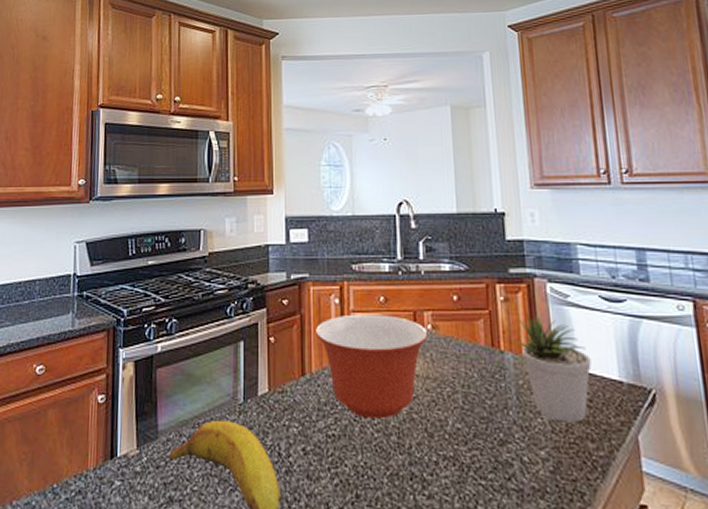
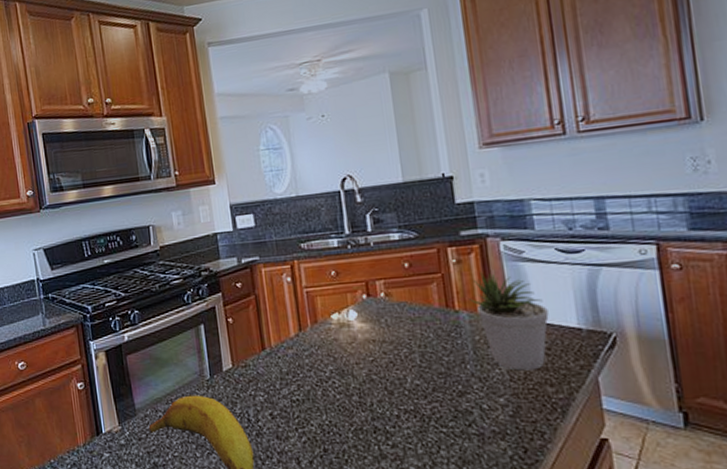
mixing bowl: present [315,314,428,419] -> none [270,287,382,383]

